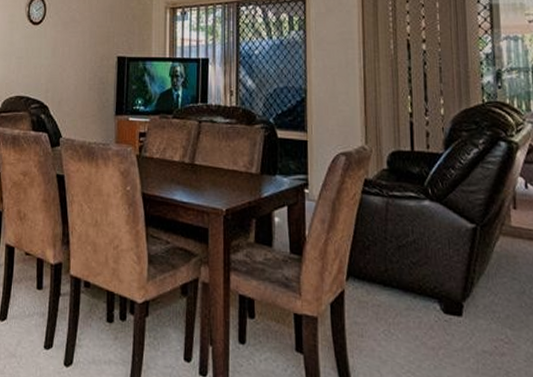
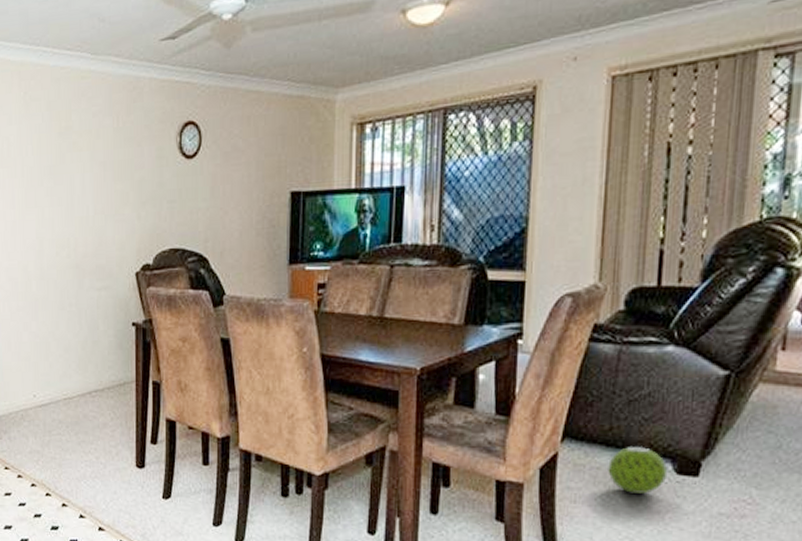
decorative ball: none [387,287,436,331] -> present [608,447,667,494]

